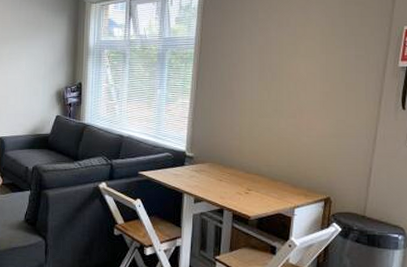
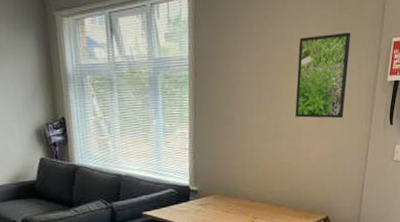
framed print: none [297,20,358,100] -> present [295,32,351,119]

